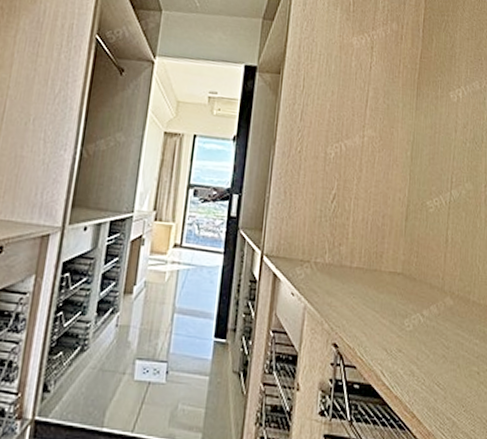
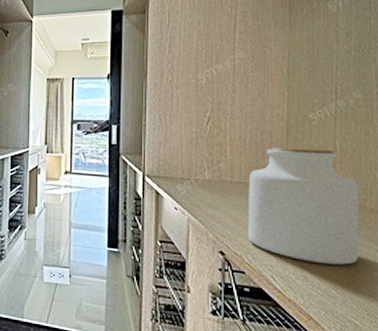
jar: none [362,232,464,359] -> present [248,147,359,265]

